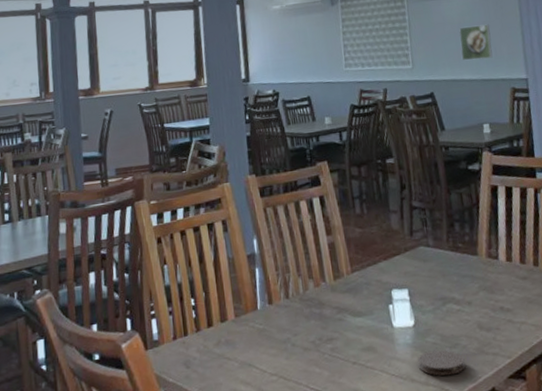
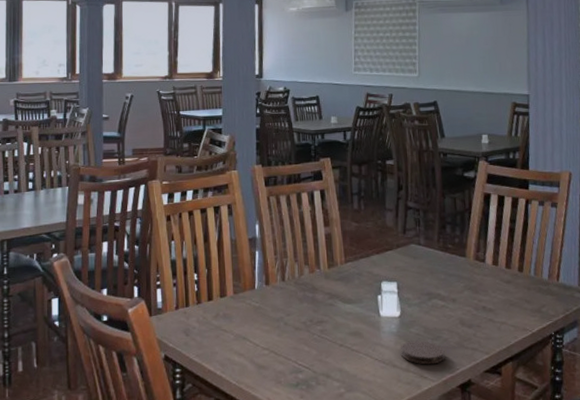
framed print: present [459,24,493,61] -> none [466,40,497,73]

